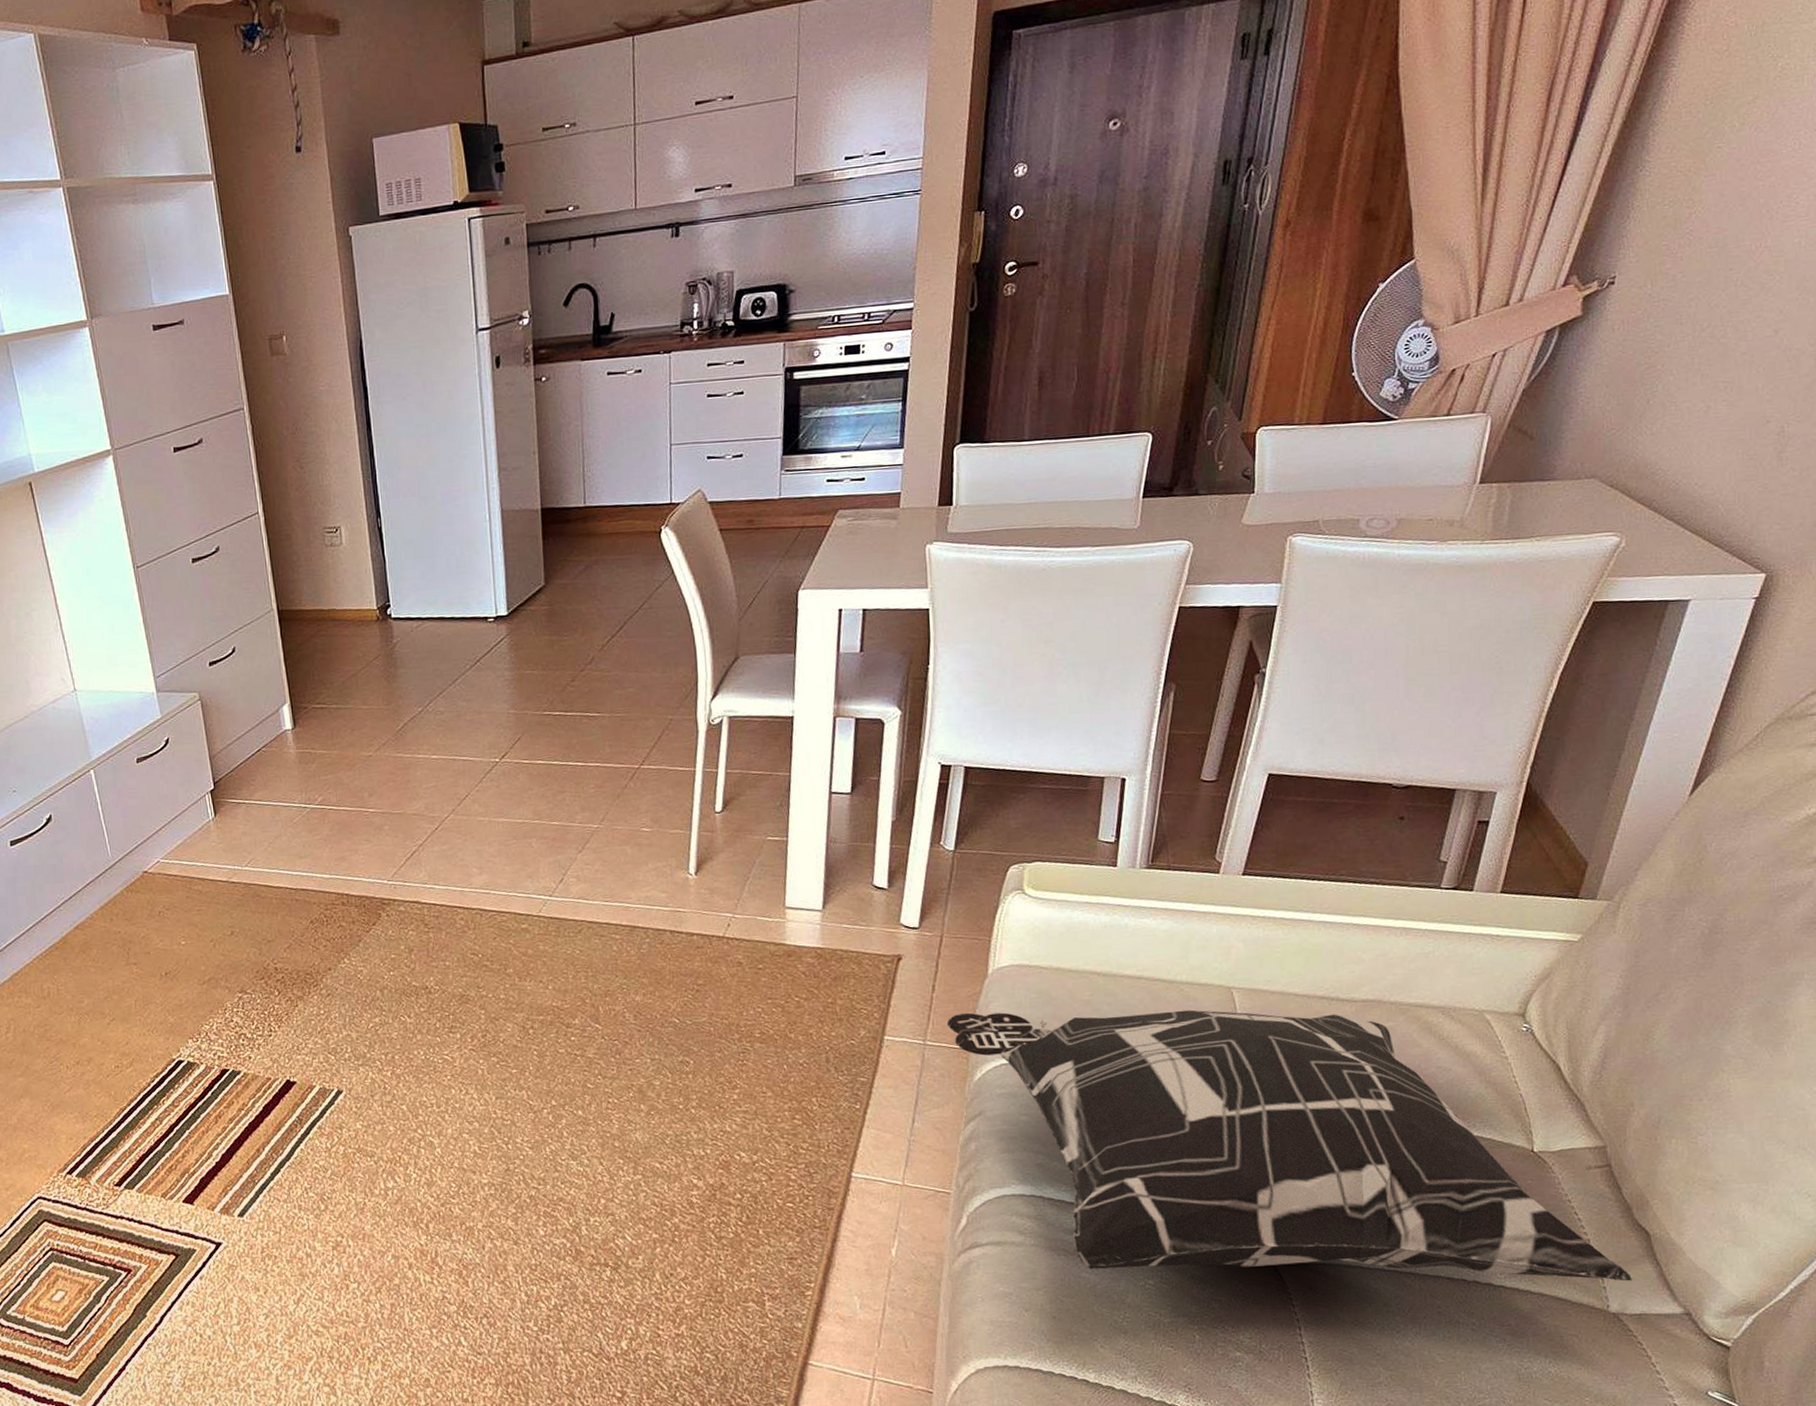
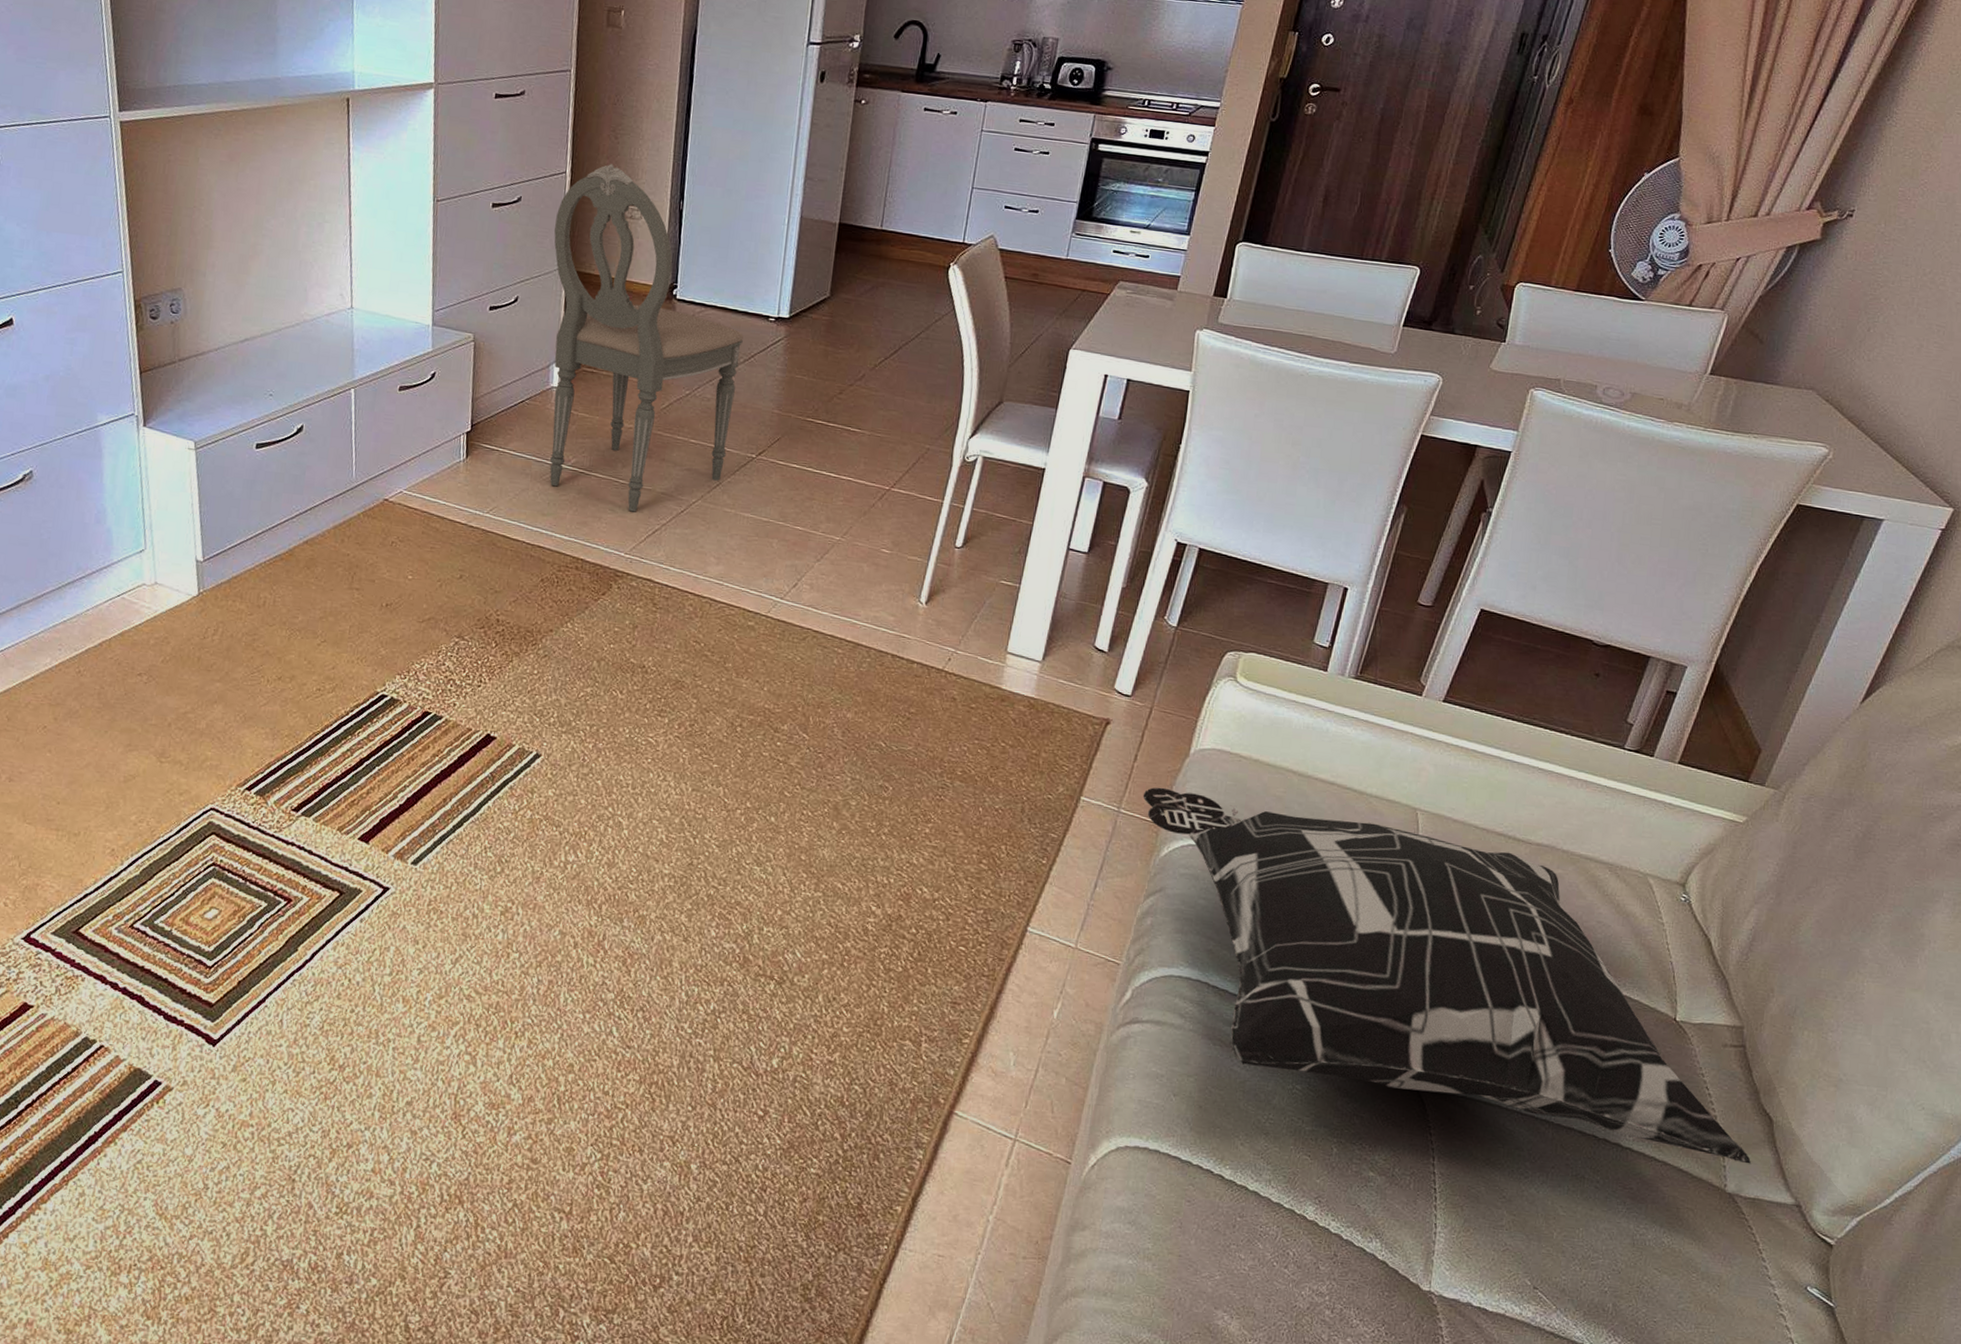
dining chair: none [257,495,470,839] -> present [549,164,743,512]

